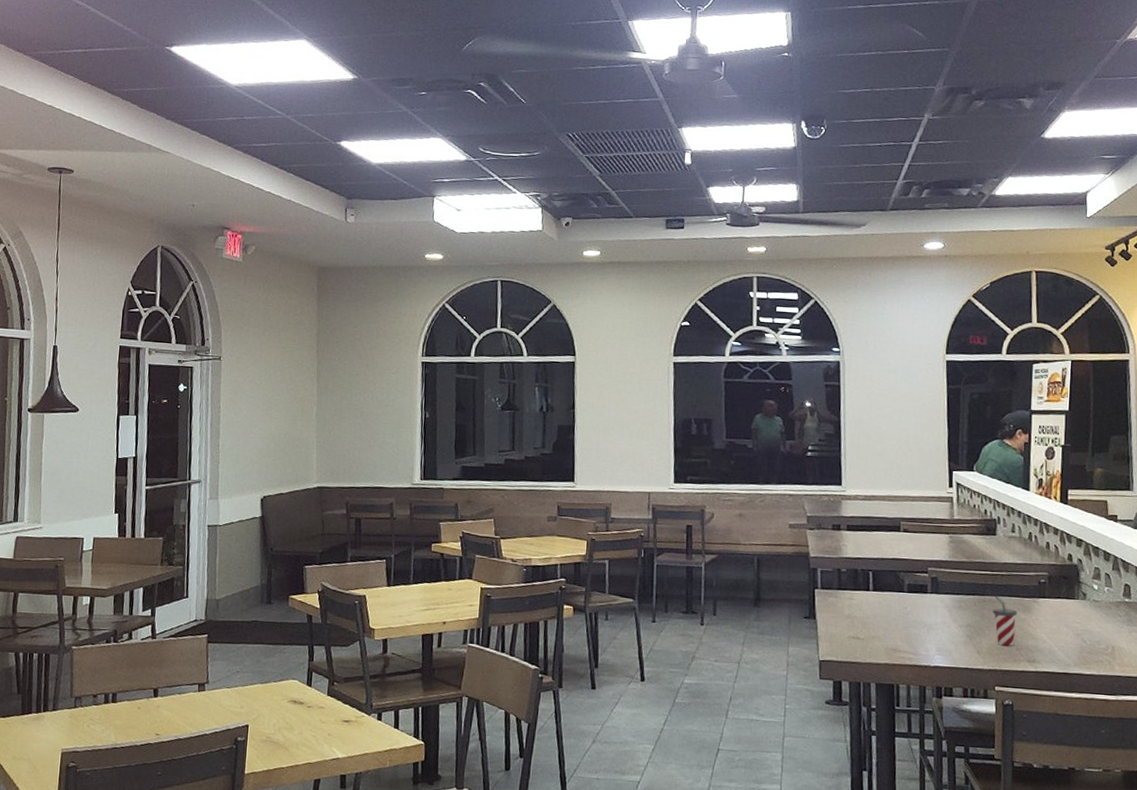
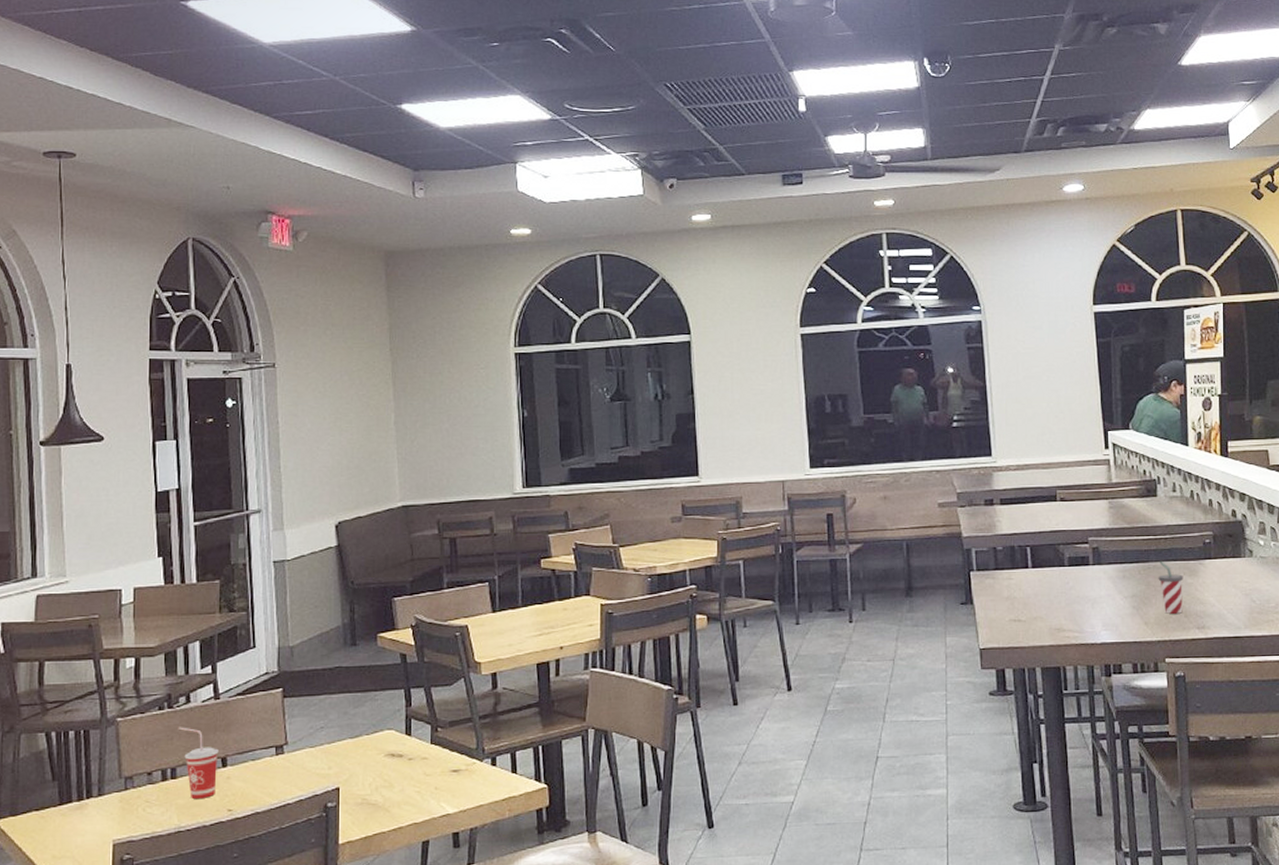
beverage cup: none [120,659,152,722] -> present [178,727,219,800]

